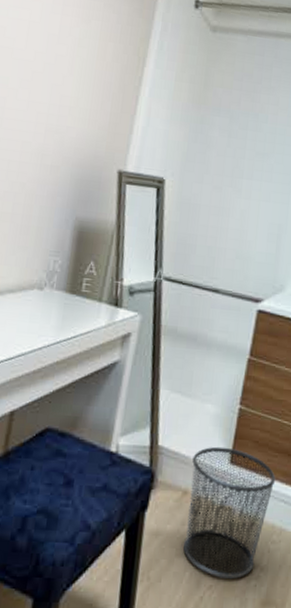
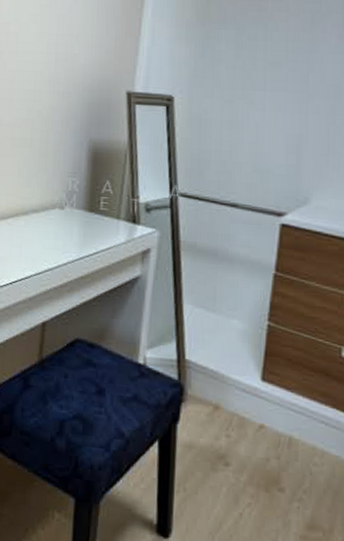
waste bin: present [182,446,276,579] -> none [217,362,314,499]

